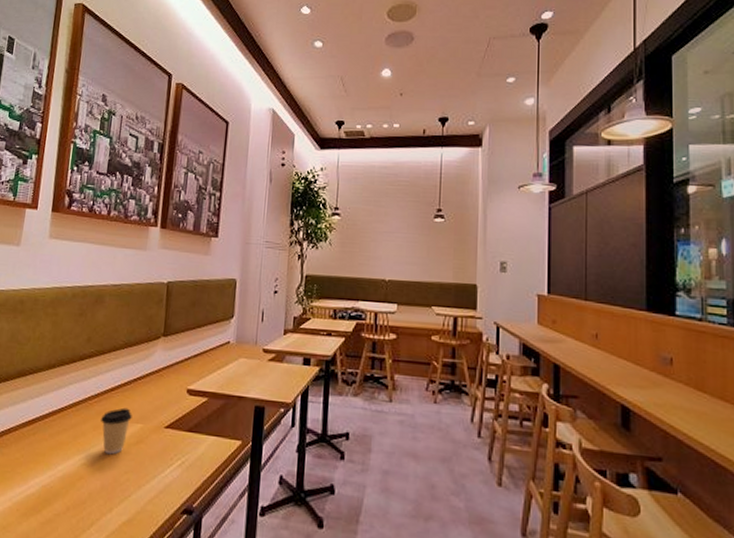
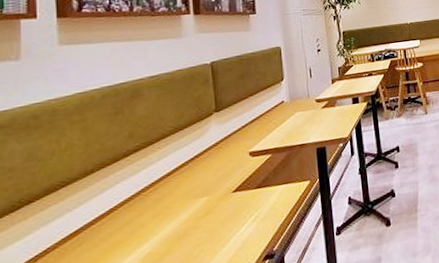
coffee cup: present [101,407,132,455] -> none [161,186,196,236]

